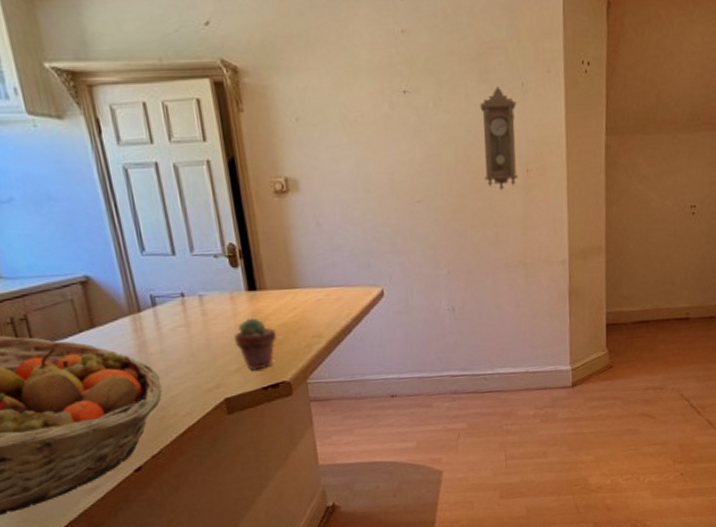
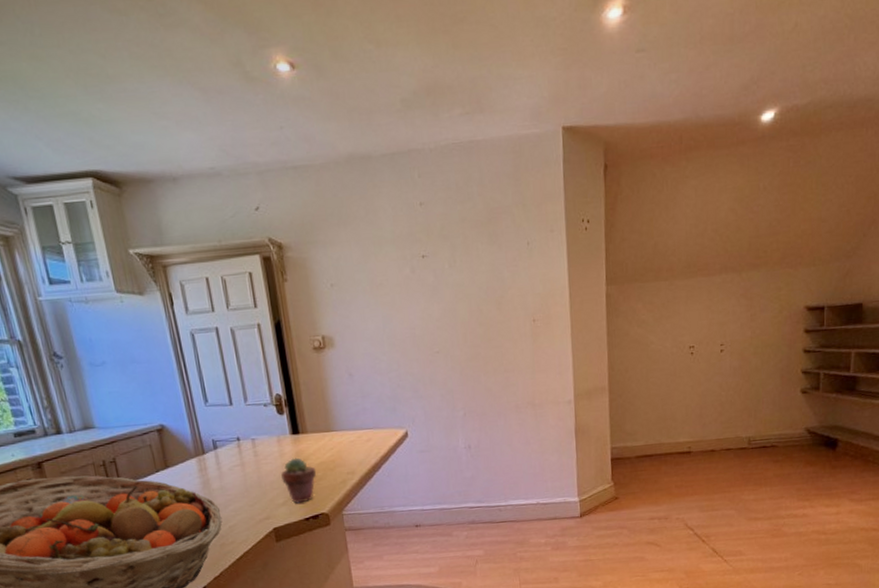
pendulum clock: present [480,86,518,190] -> none [490,247,526,339]

